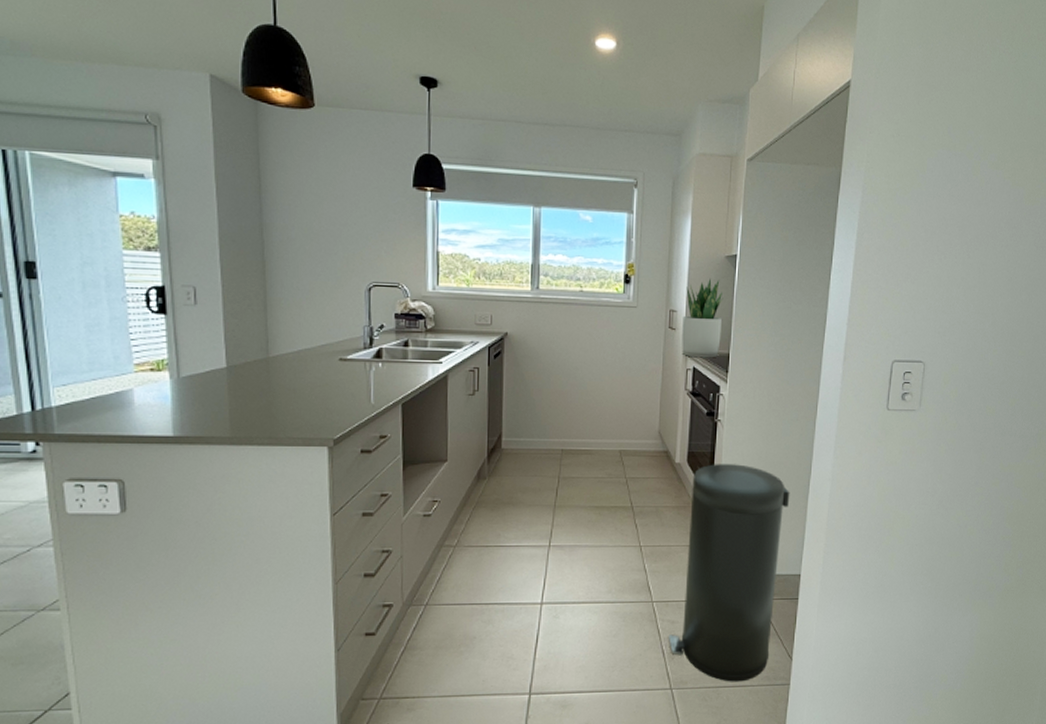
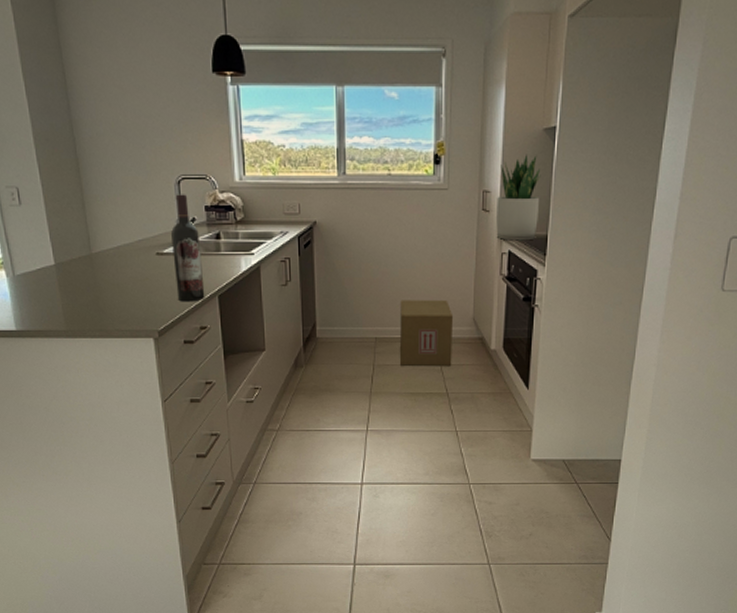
wine bottle: none [356,300,388,410] -> present [171,194,205,302]
cardboard box: none [586,412,640,480] -> present [400,299,454,367]
pedal bin: present [667,464,790,682] -> none [485,350,612,560]

